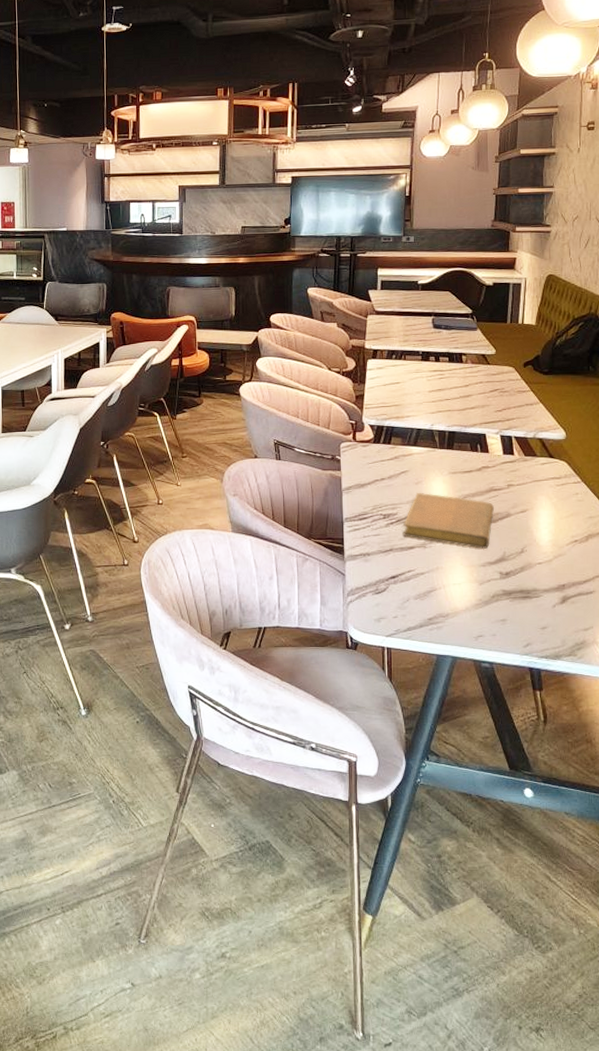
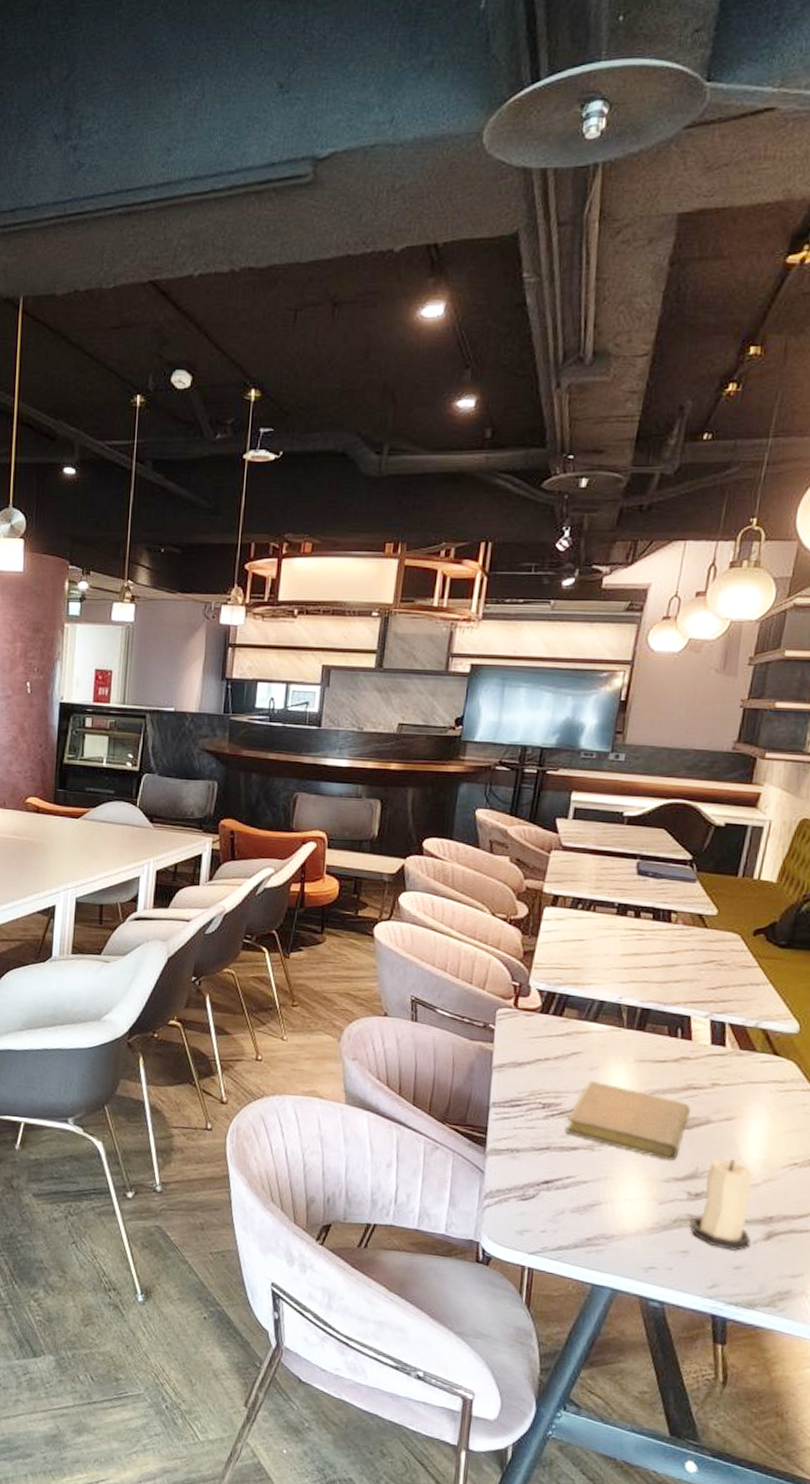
candle: none [505,542,551,615] -> present [690,1159,754,1251]

